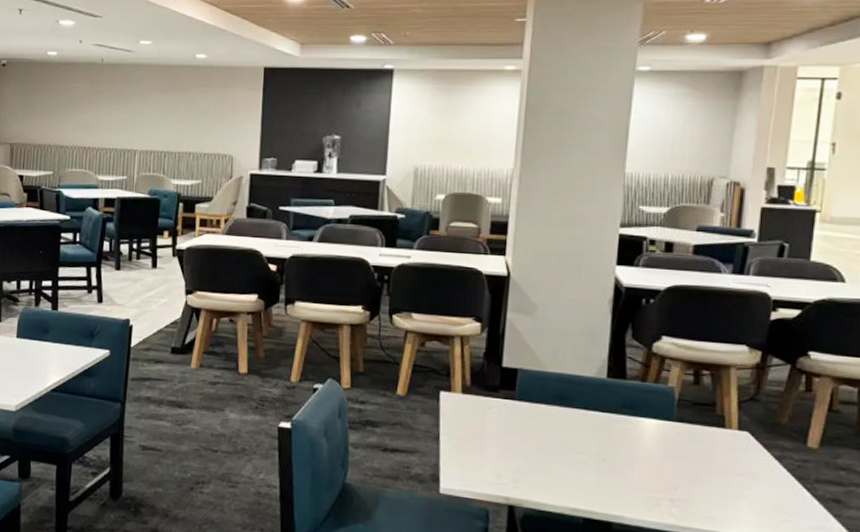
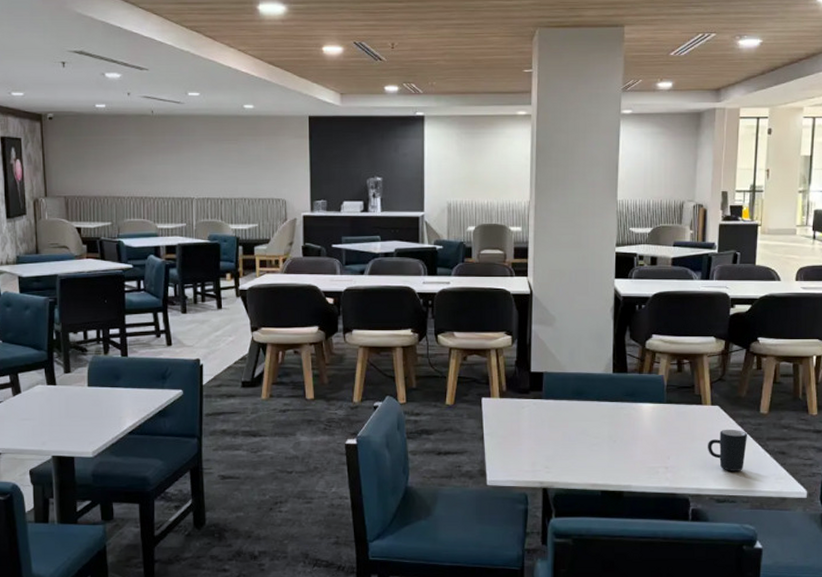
mug: none [729,462,788,517] -> present [707,429,748,471]

